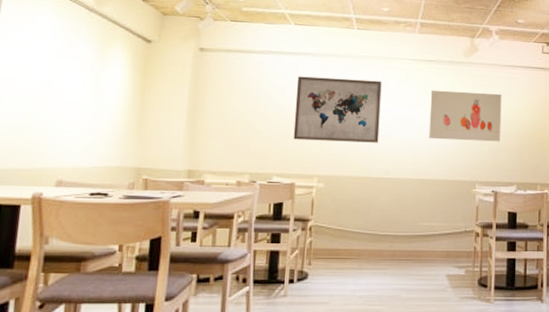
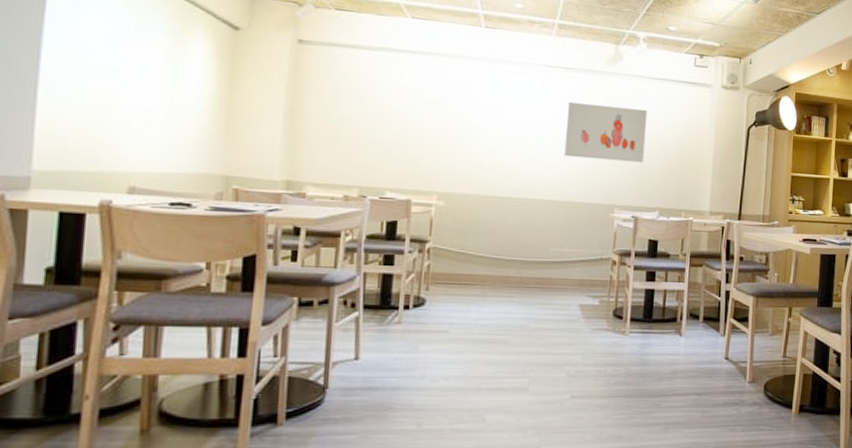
wall art: present [293,76,382,143] -> none [409,78,513,159]

